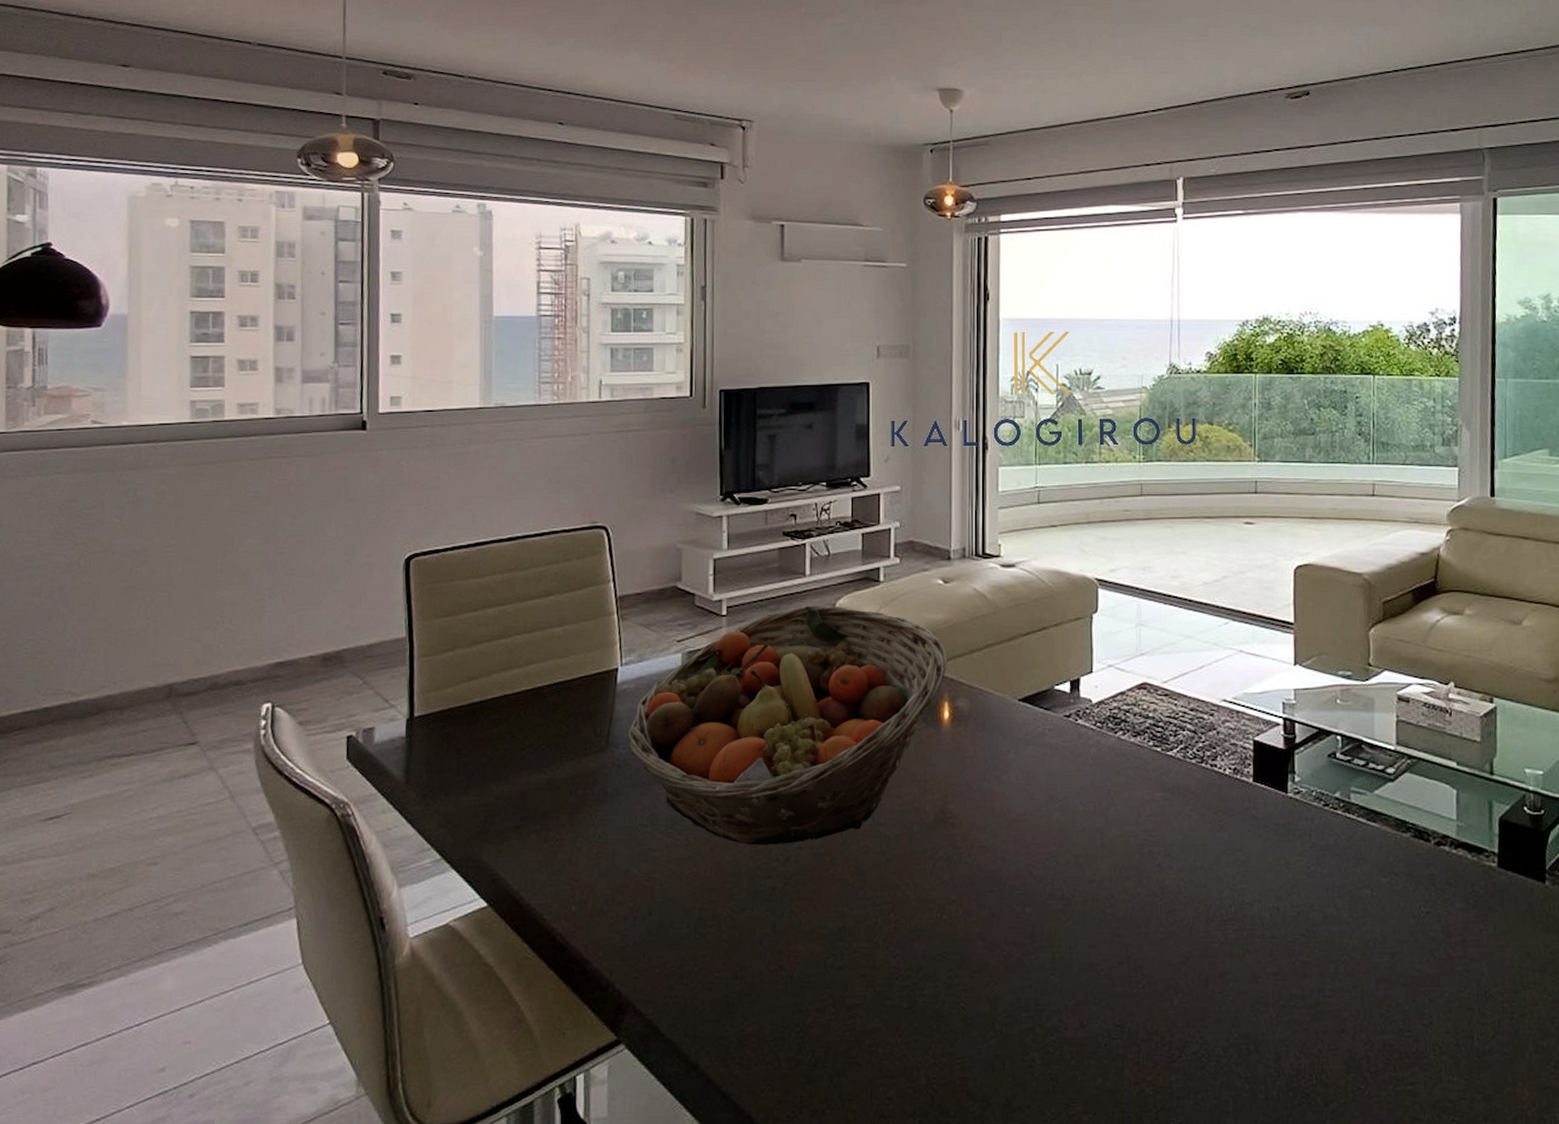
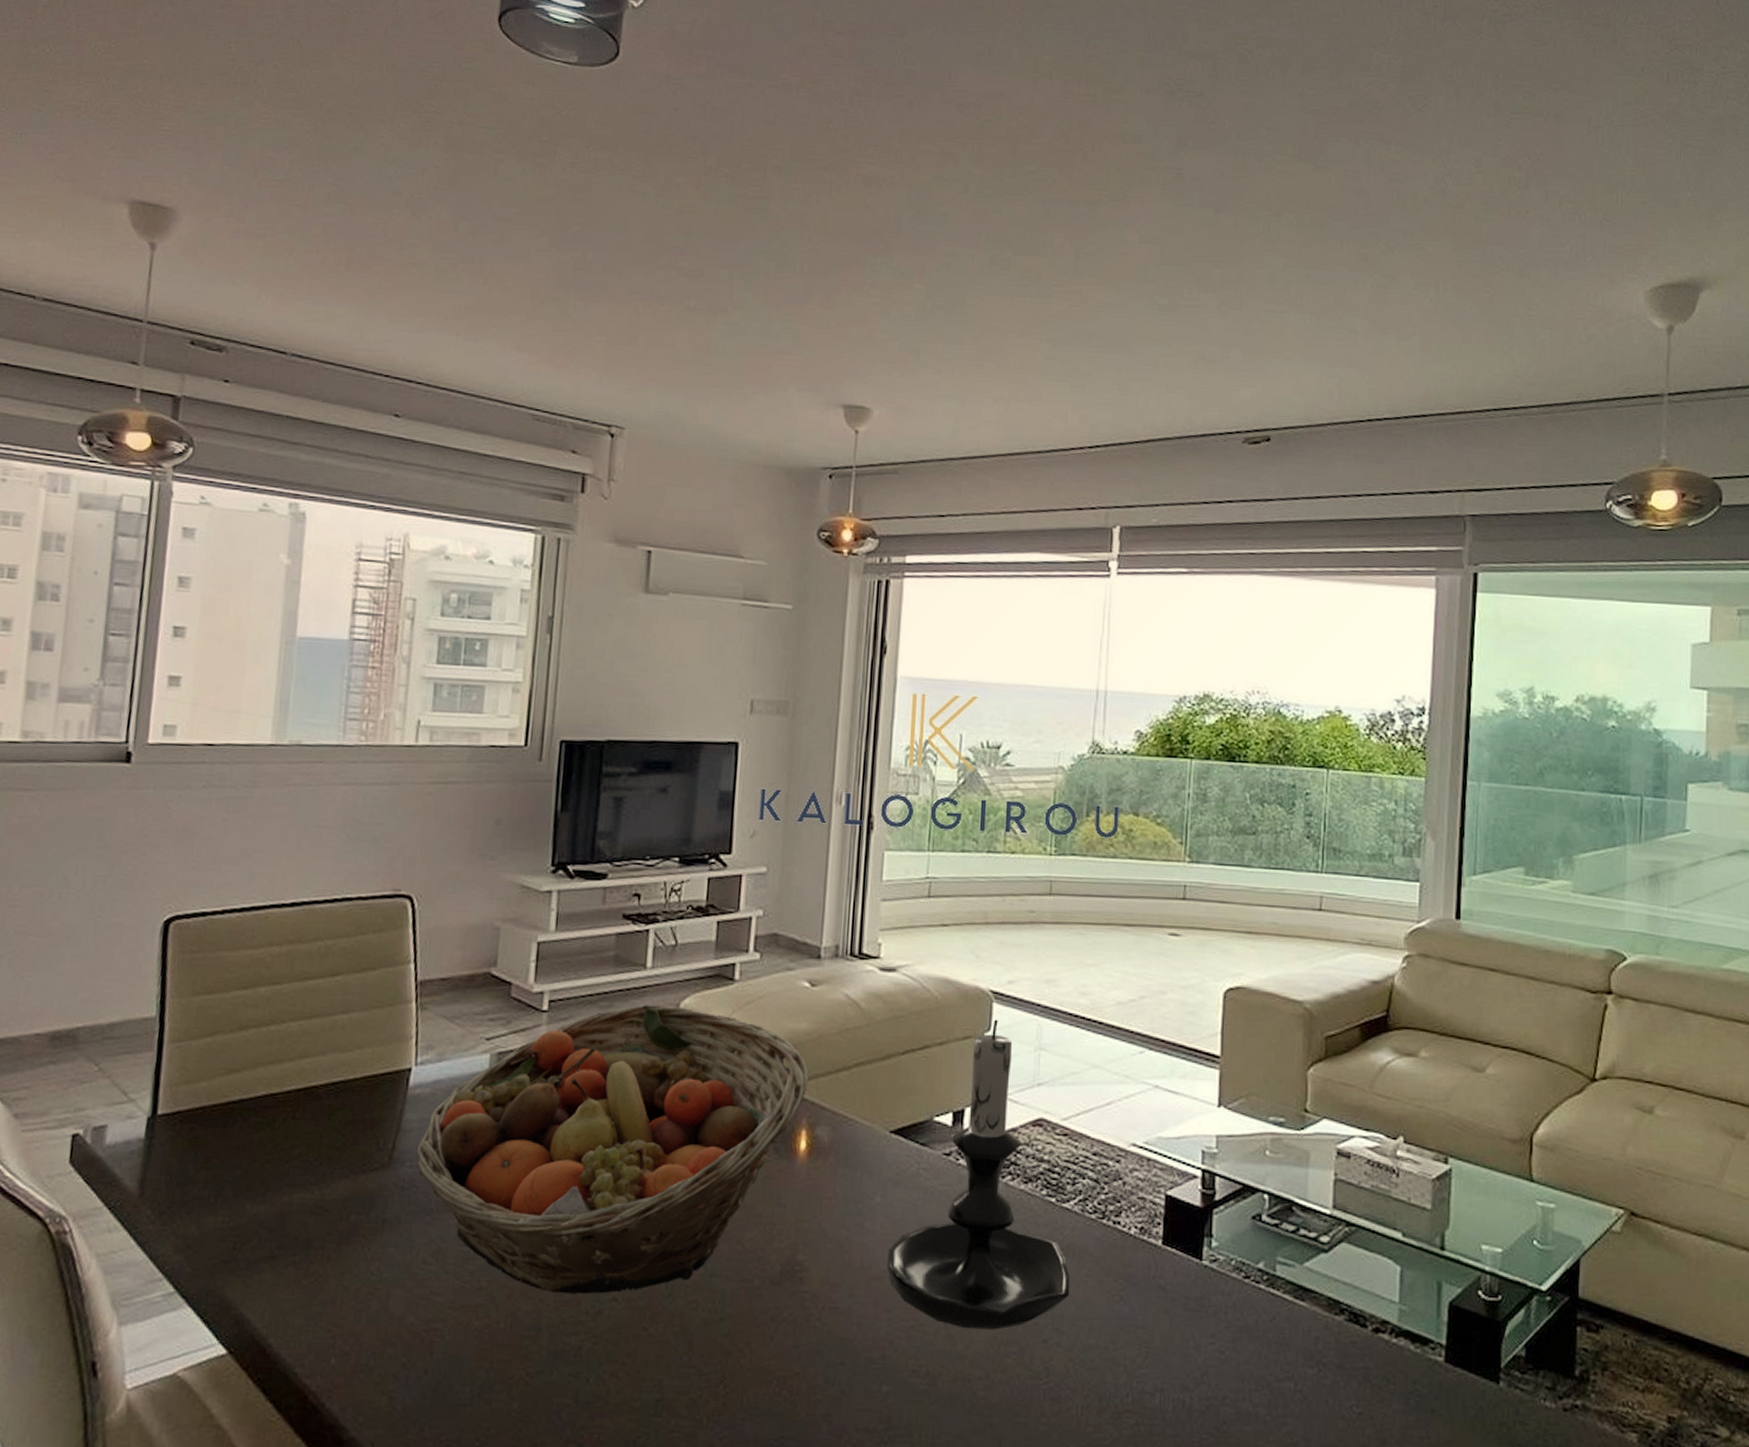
candle holder: none [1023,602,1178,858] -> present [887,1019,1070,1330]

